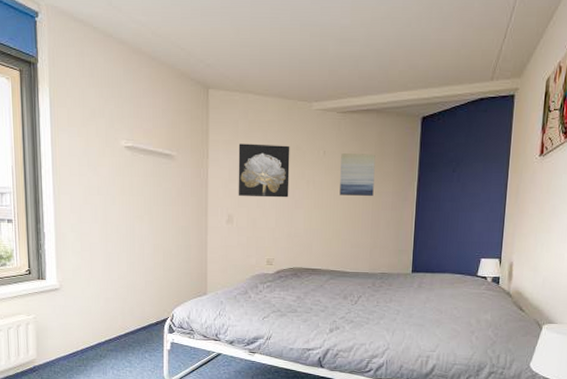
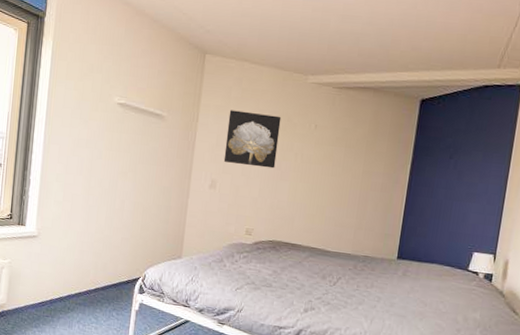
wall art: present [340,153,375,197] -> none [328,129,369,176]

